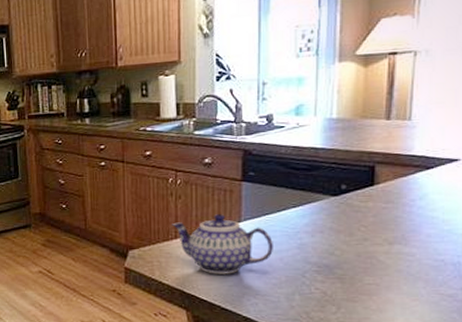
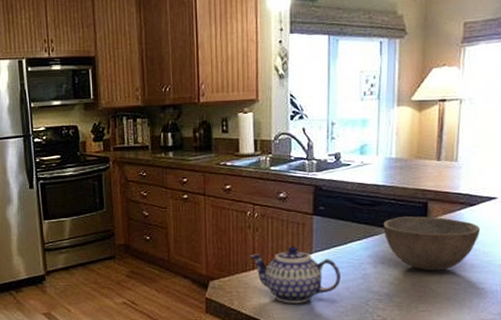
bowl: none [323,181,438,241] -> present [383,216,480,271]

